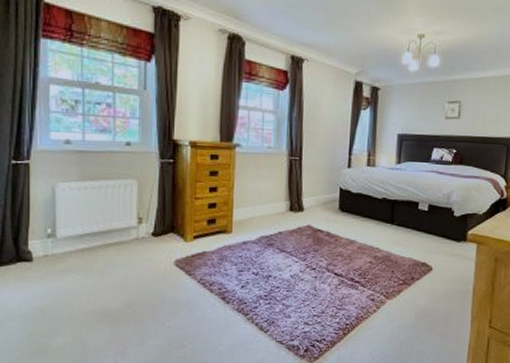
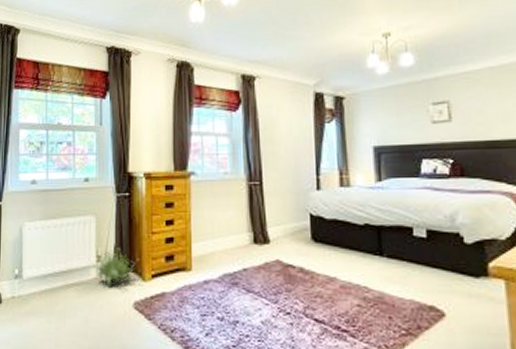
decorative plant: none [129,211,181,245] -> present [89,248,138,286]

